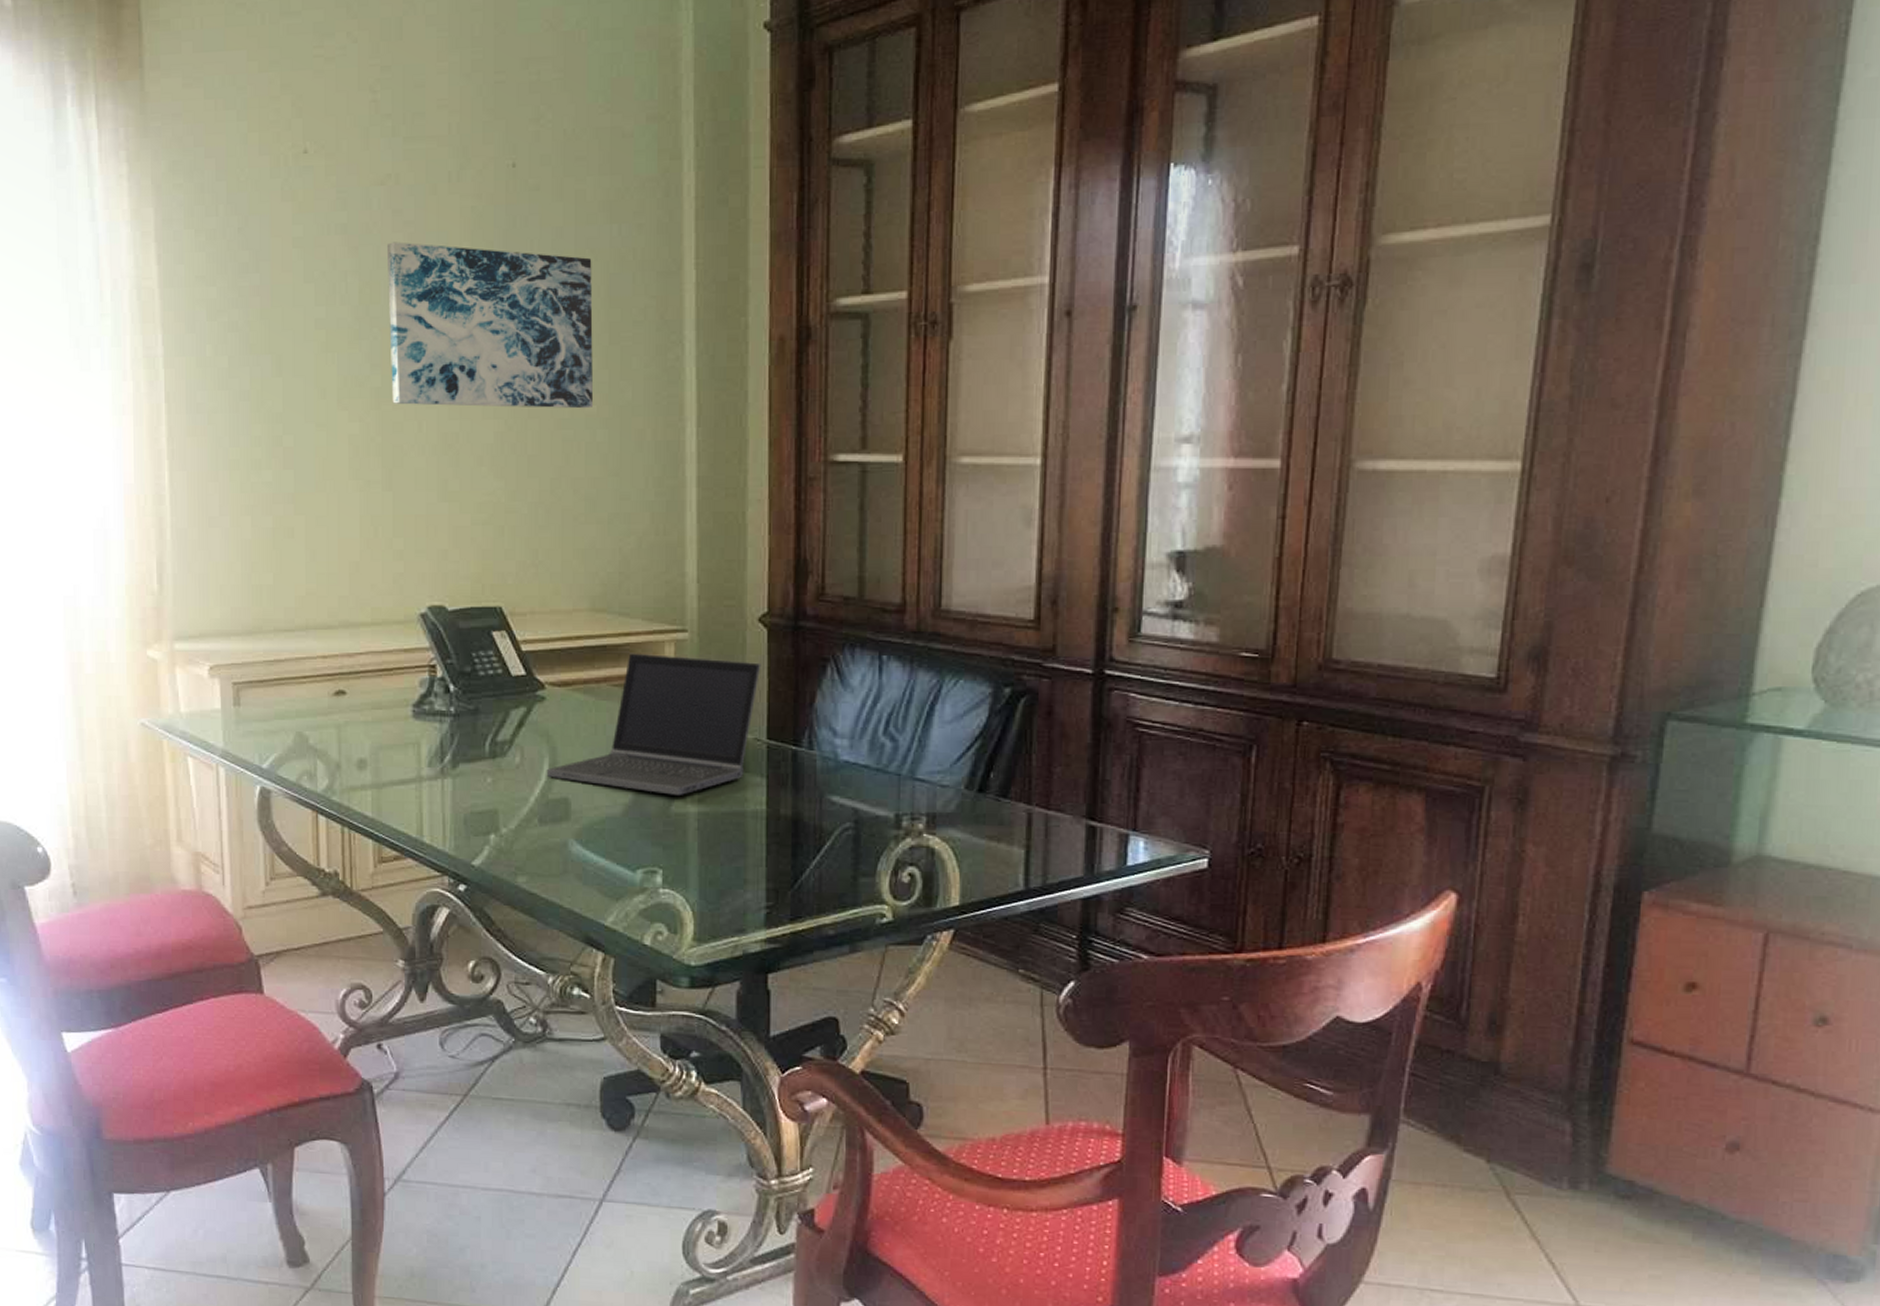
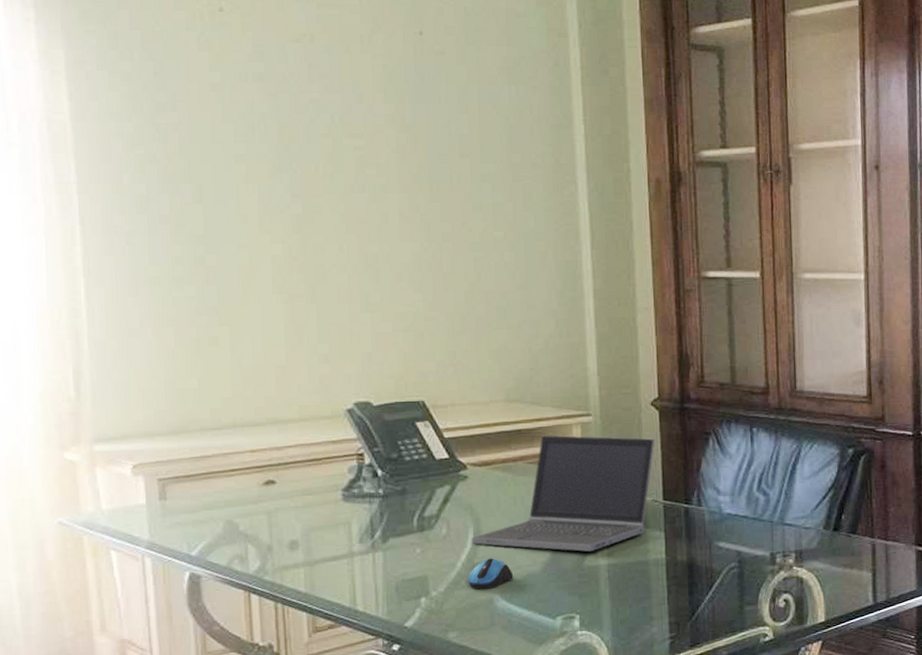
wall art: present [386,242,593,409] -> none [303,91,500,234]
computer mouse: none [542,794,591,829] -> present [468,558,514,589]

